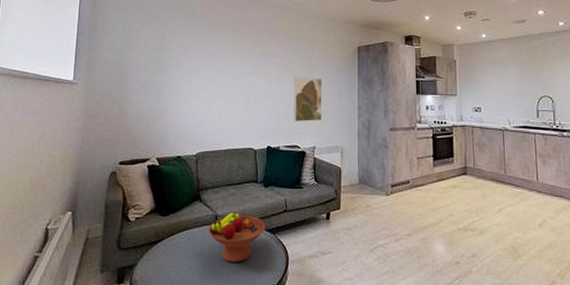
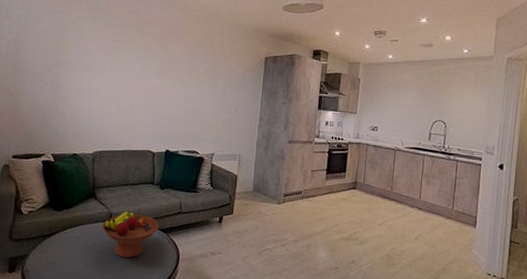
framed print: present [294,77,322,121] -> none [194,83,226,129]

